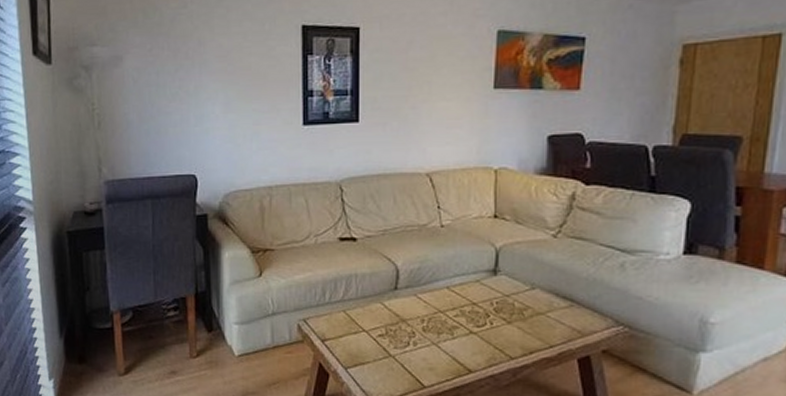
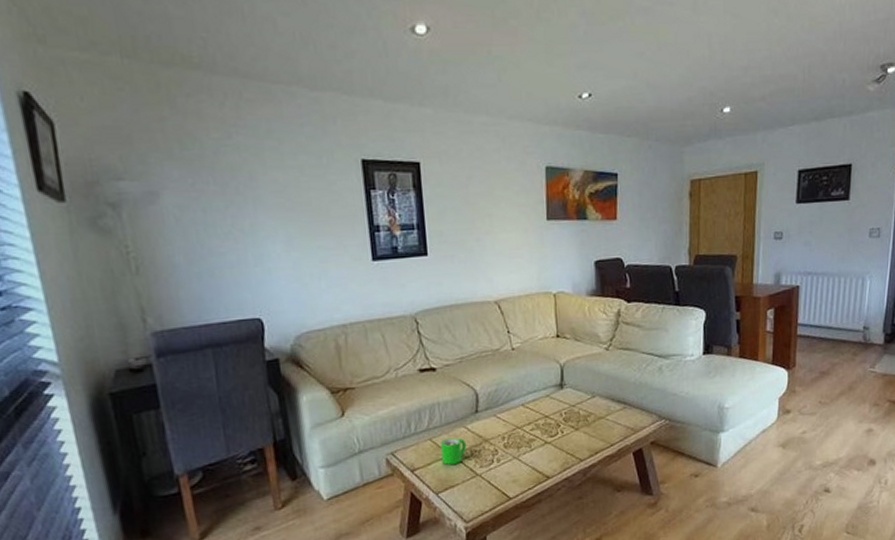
mug: none [354,312,382,340] -> present [440,437,467,465]

